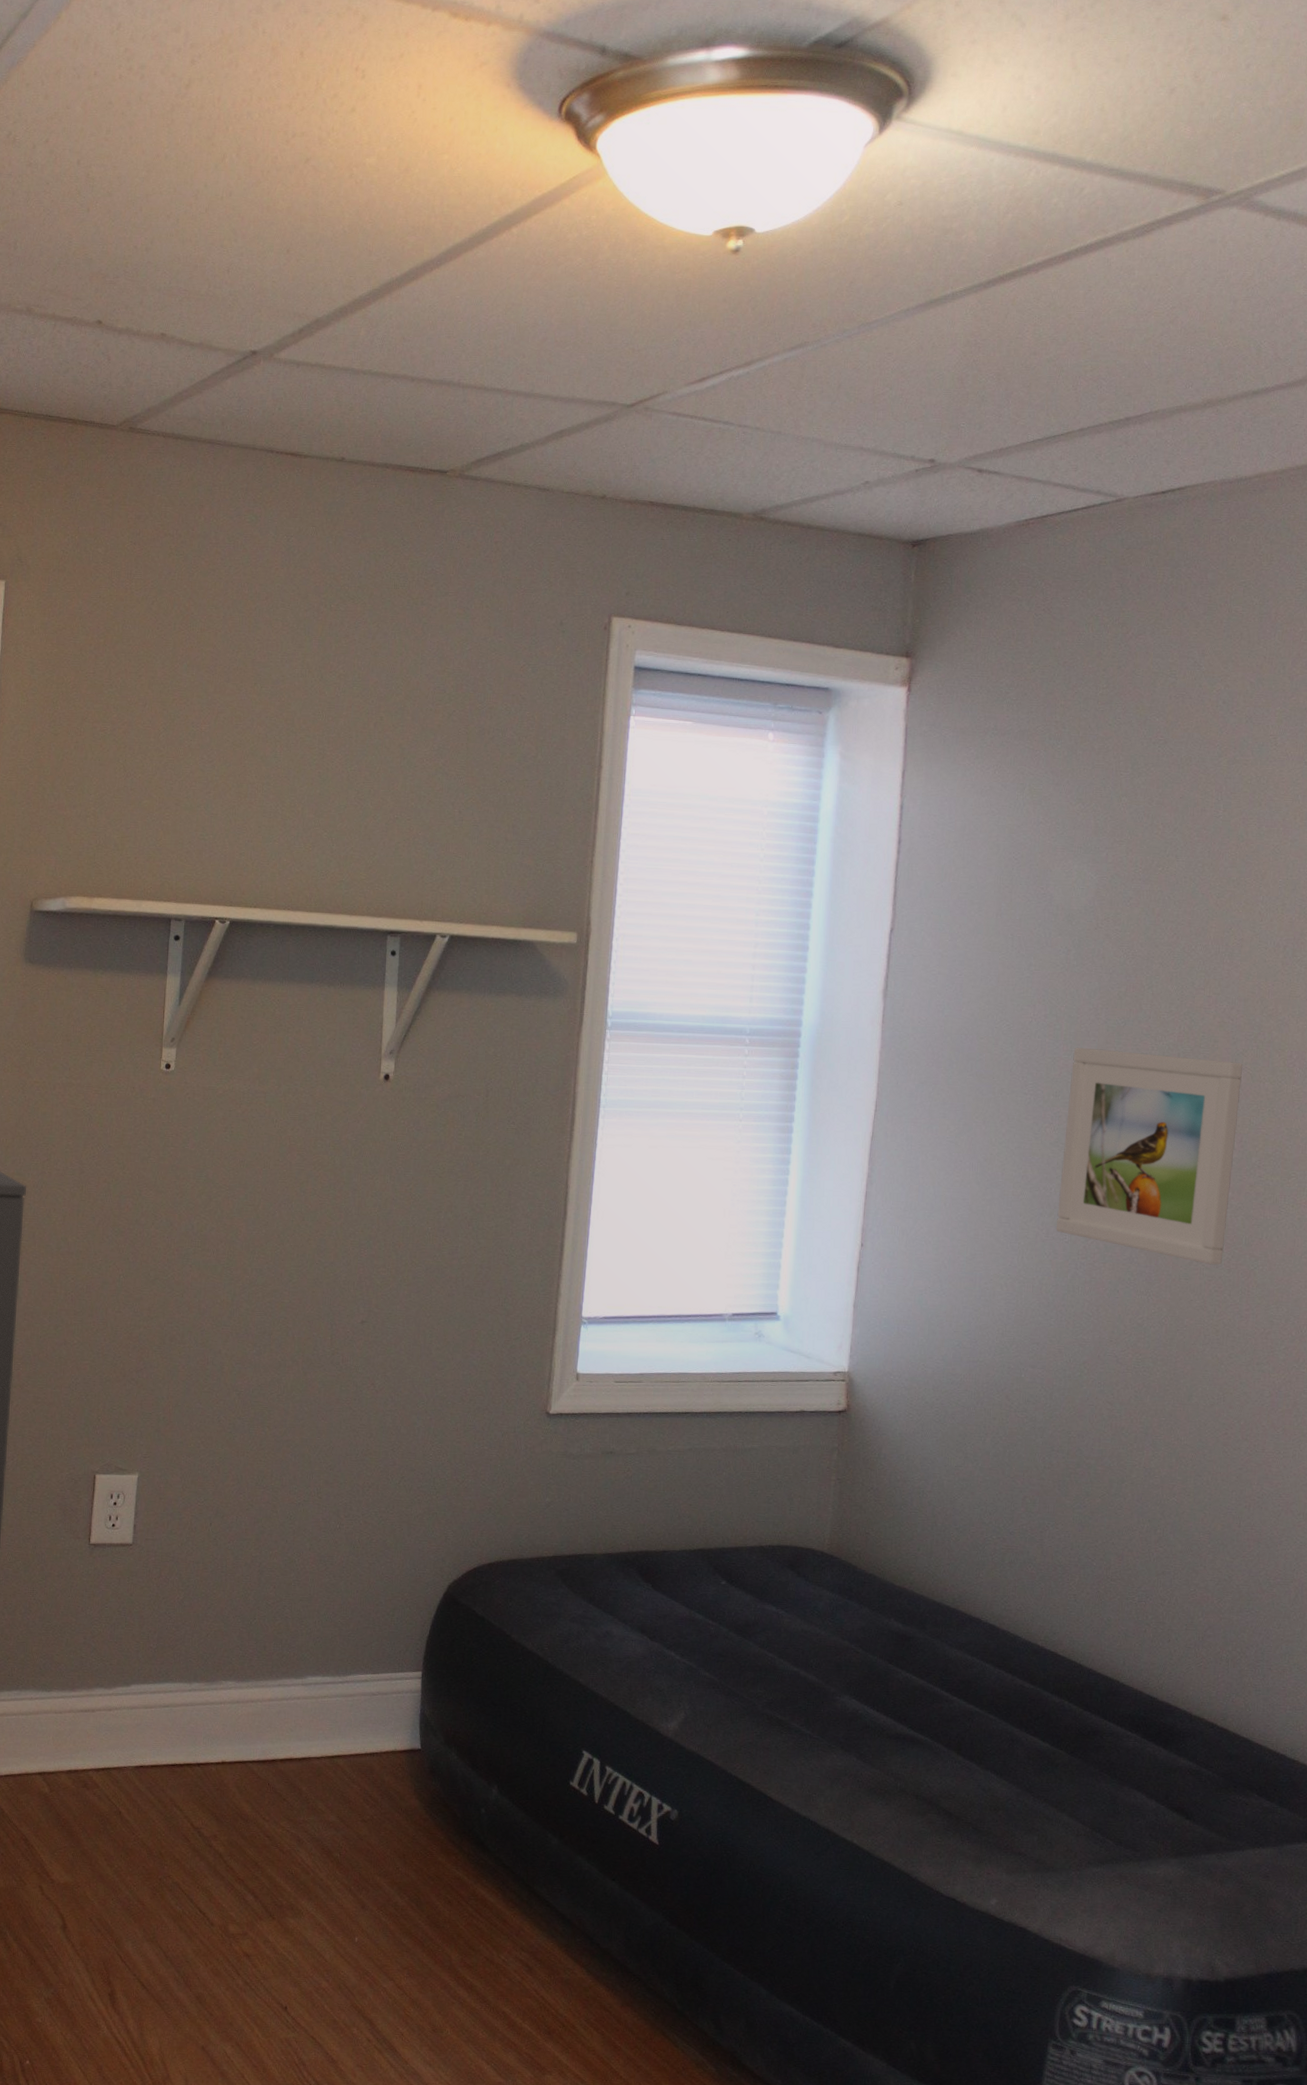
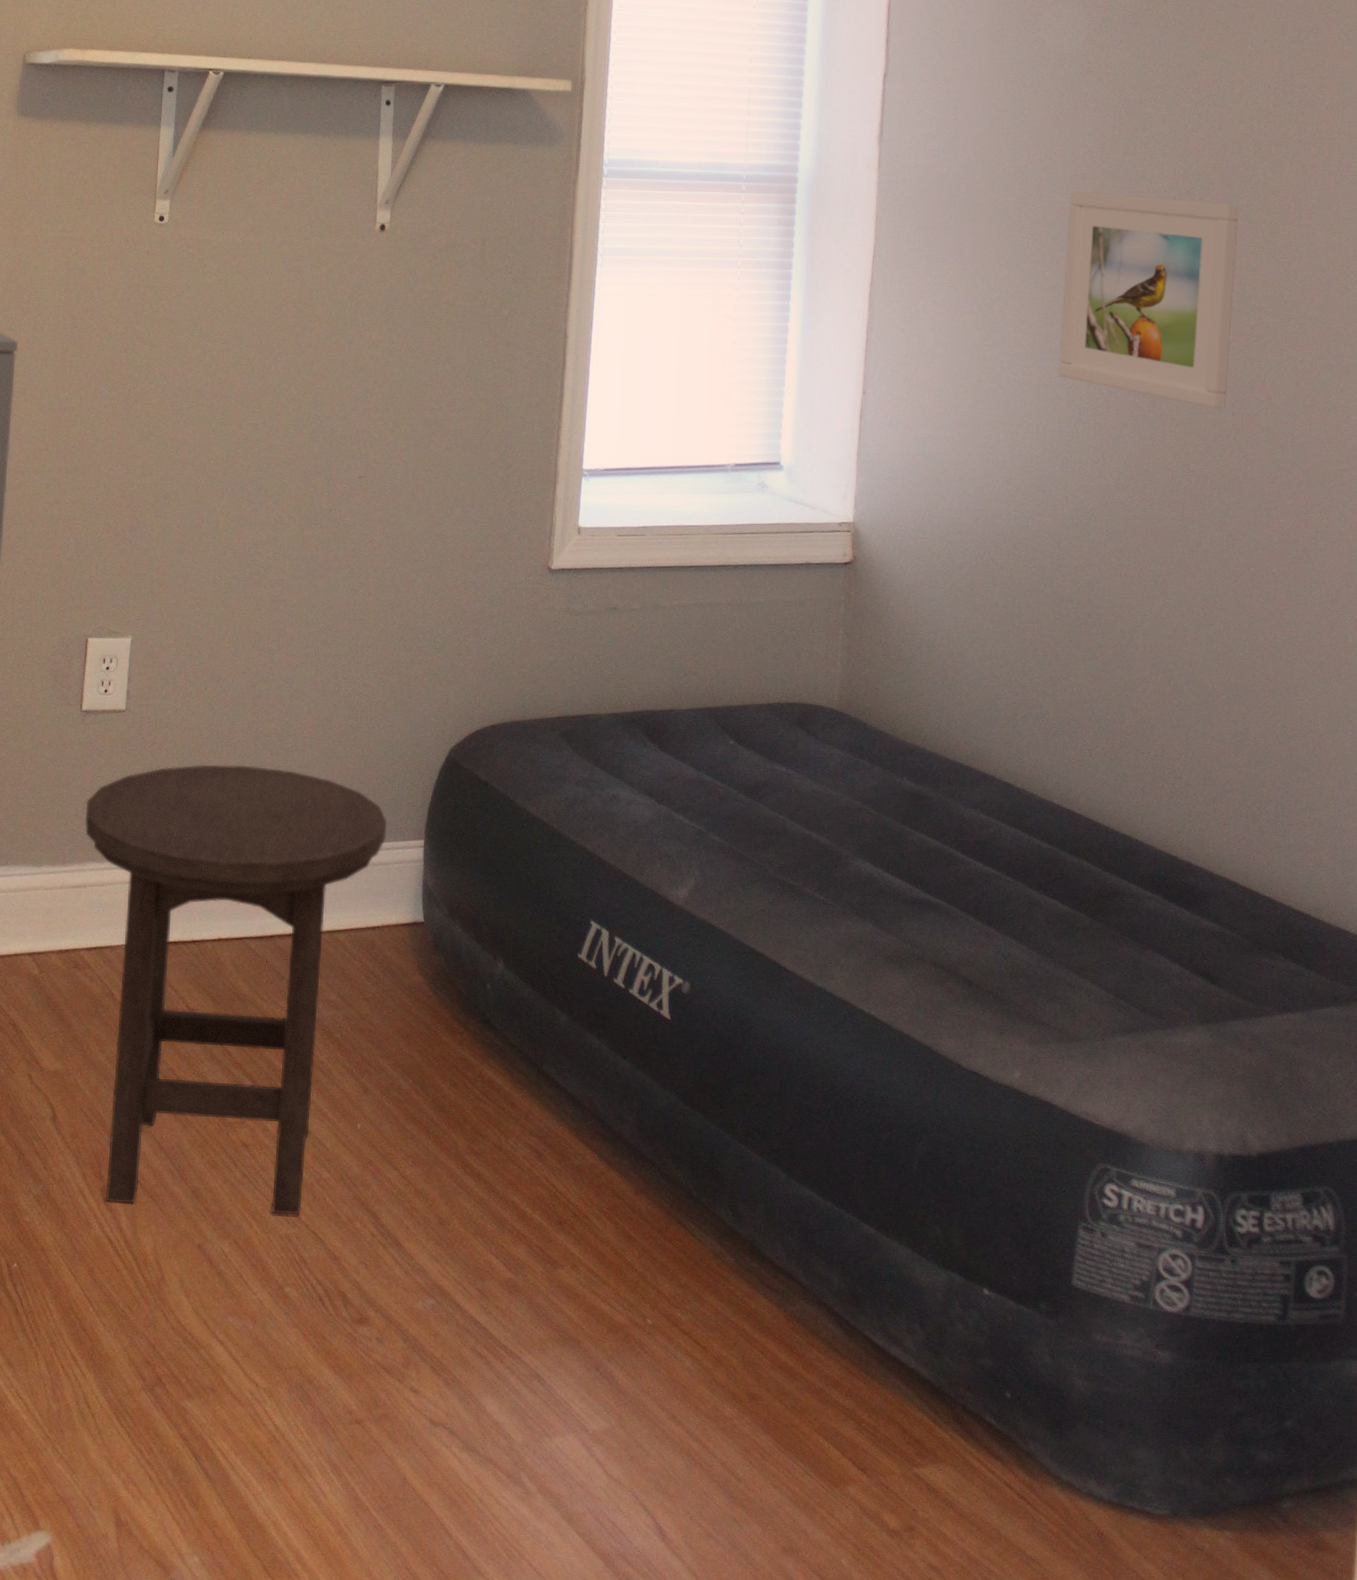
stool: none [93,1596,387,2021] -> present [84,764,388,1215]

